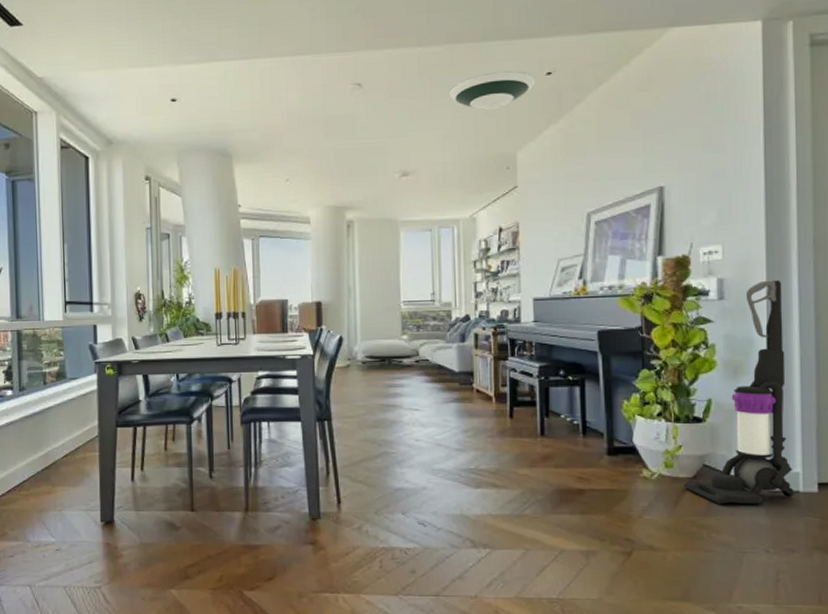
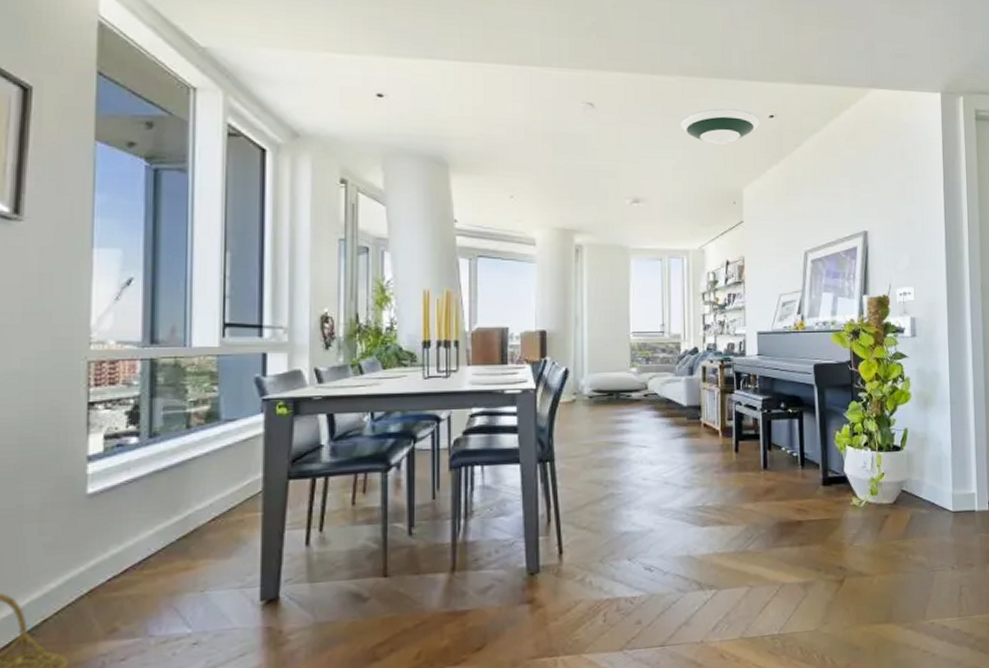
vacuum cleaner: present [684,280,794,505] -> none [886,320,971,528]

